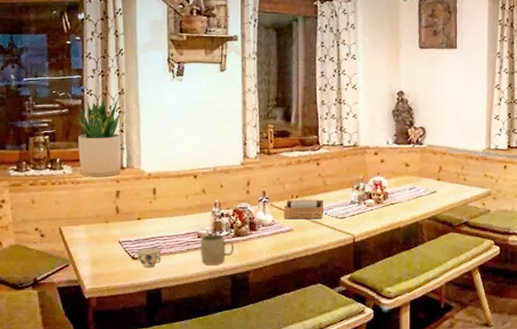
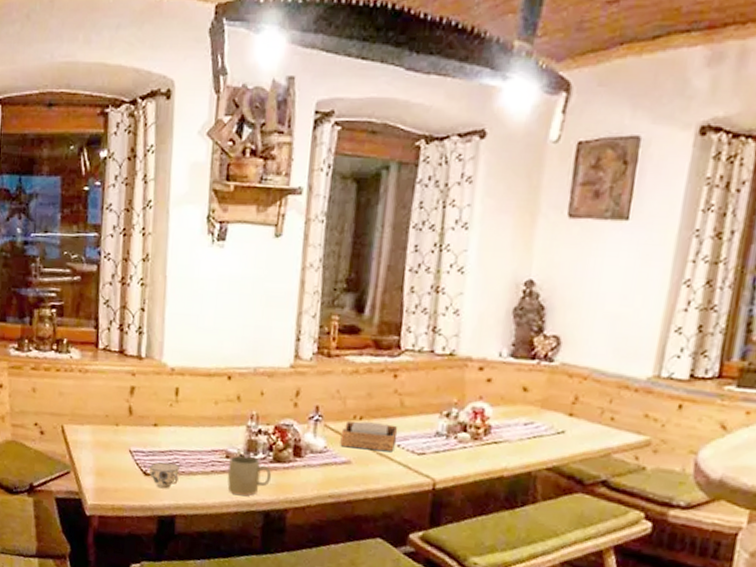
planter: present [77,96,122,178] -> none [89,263,143,368]

